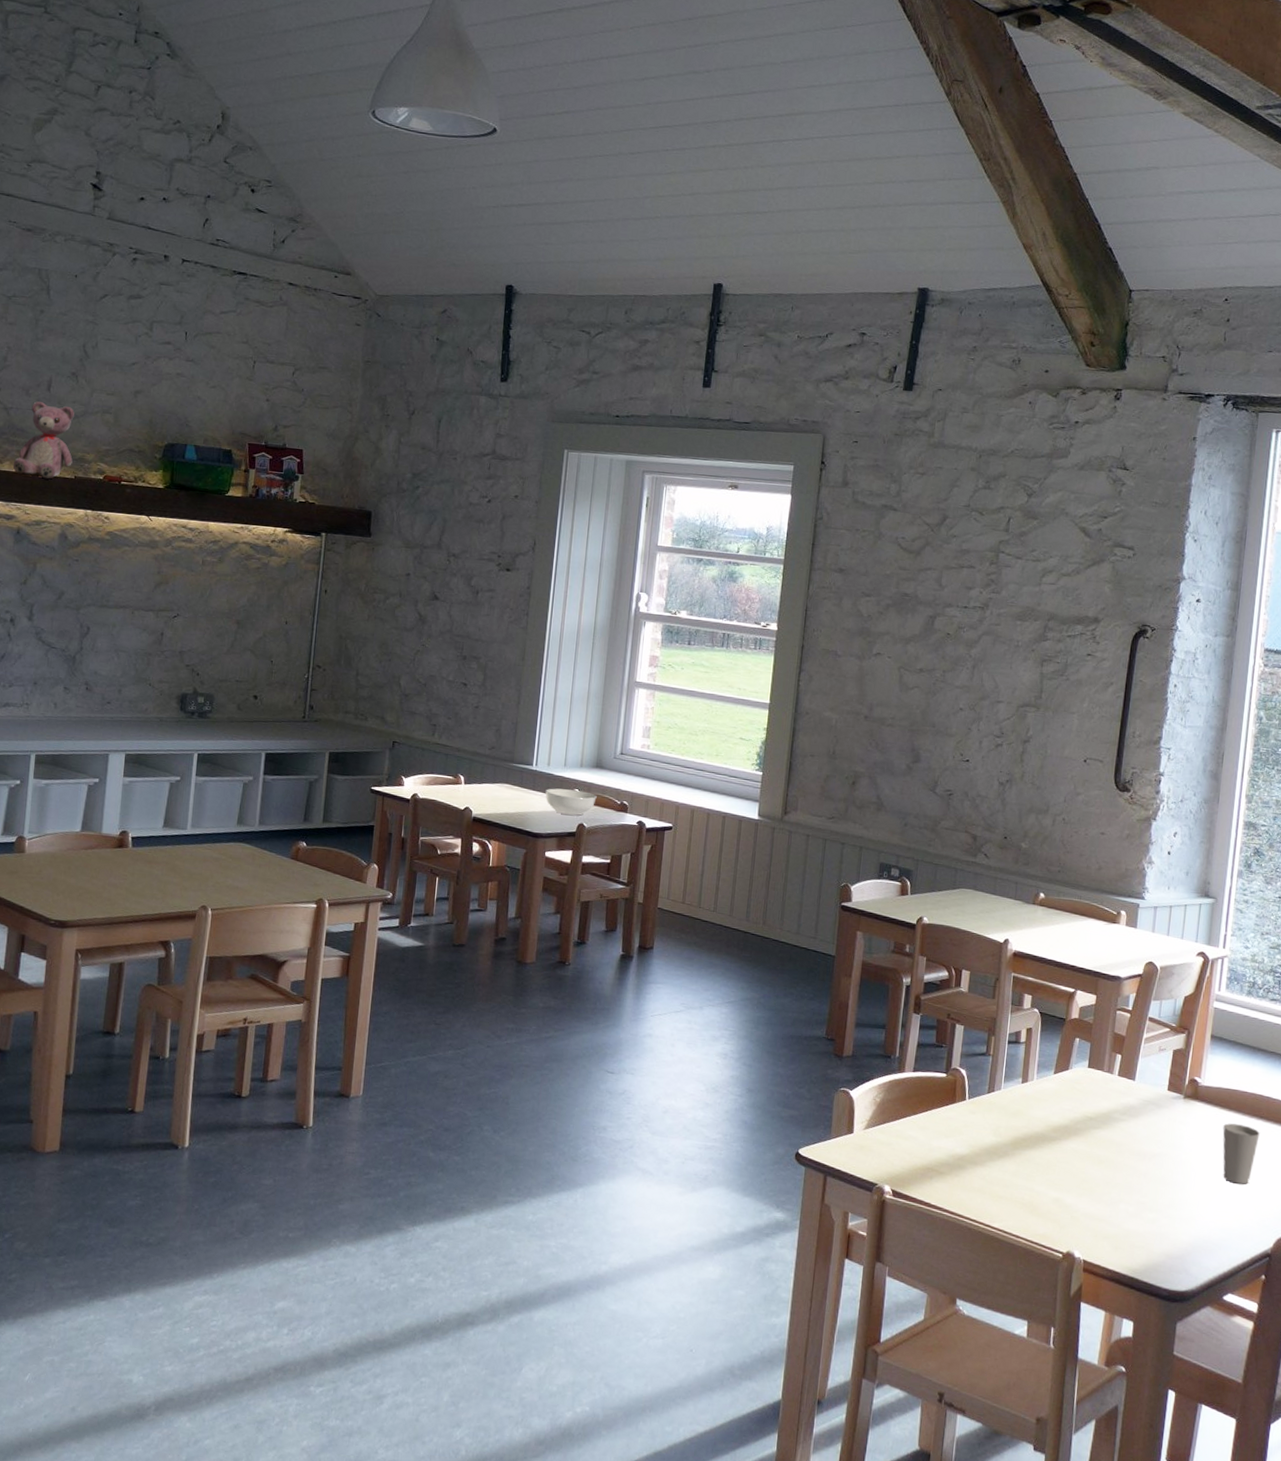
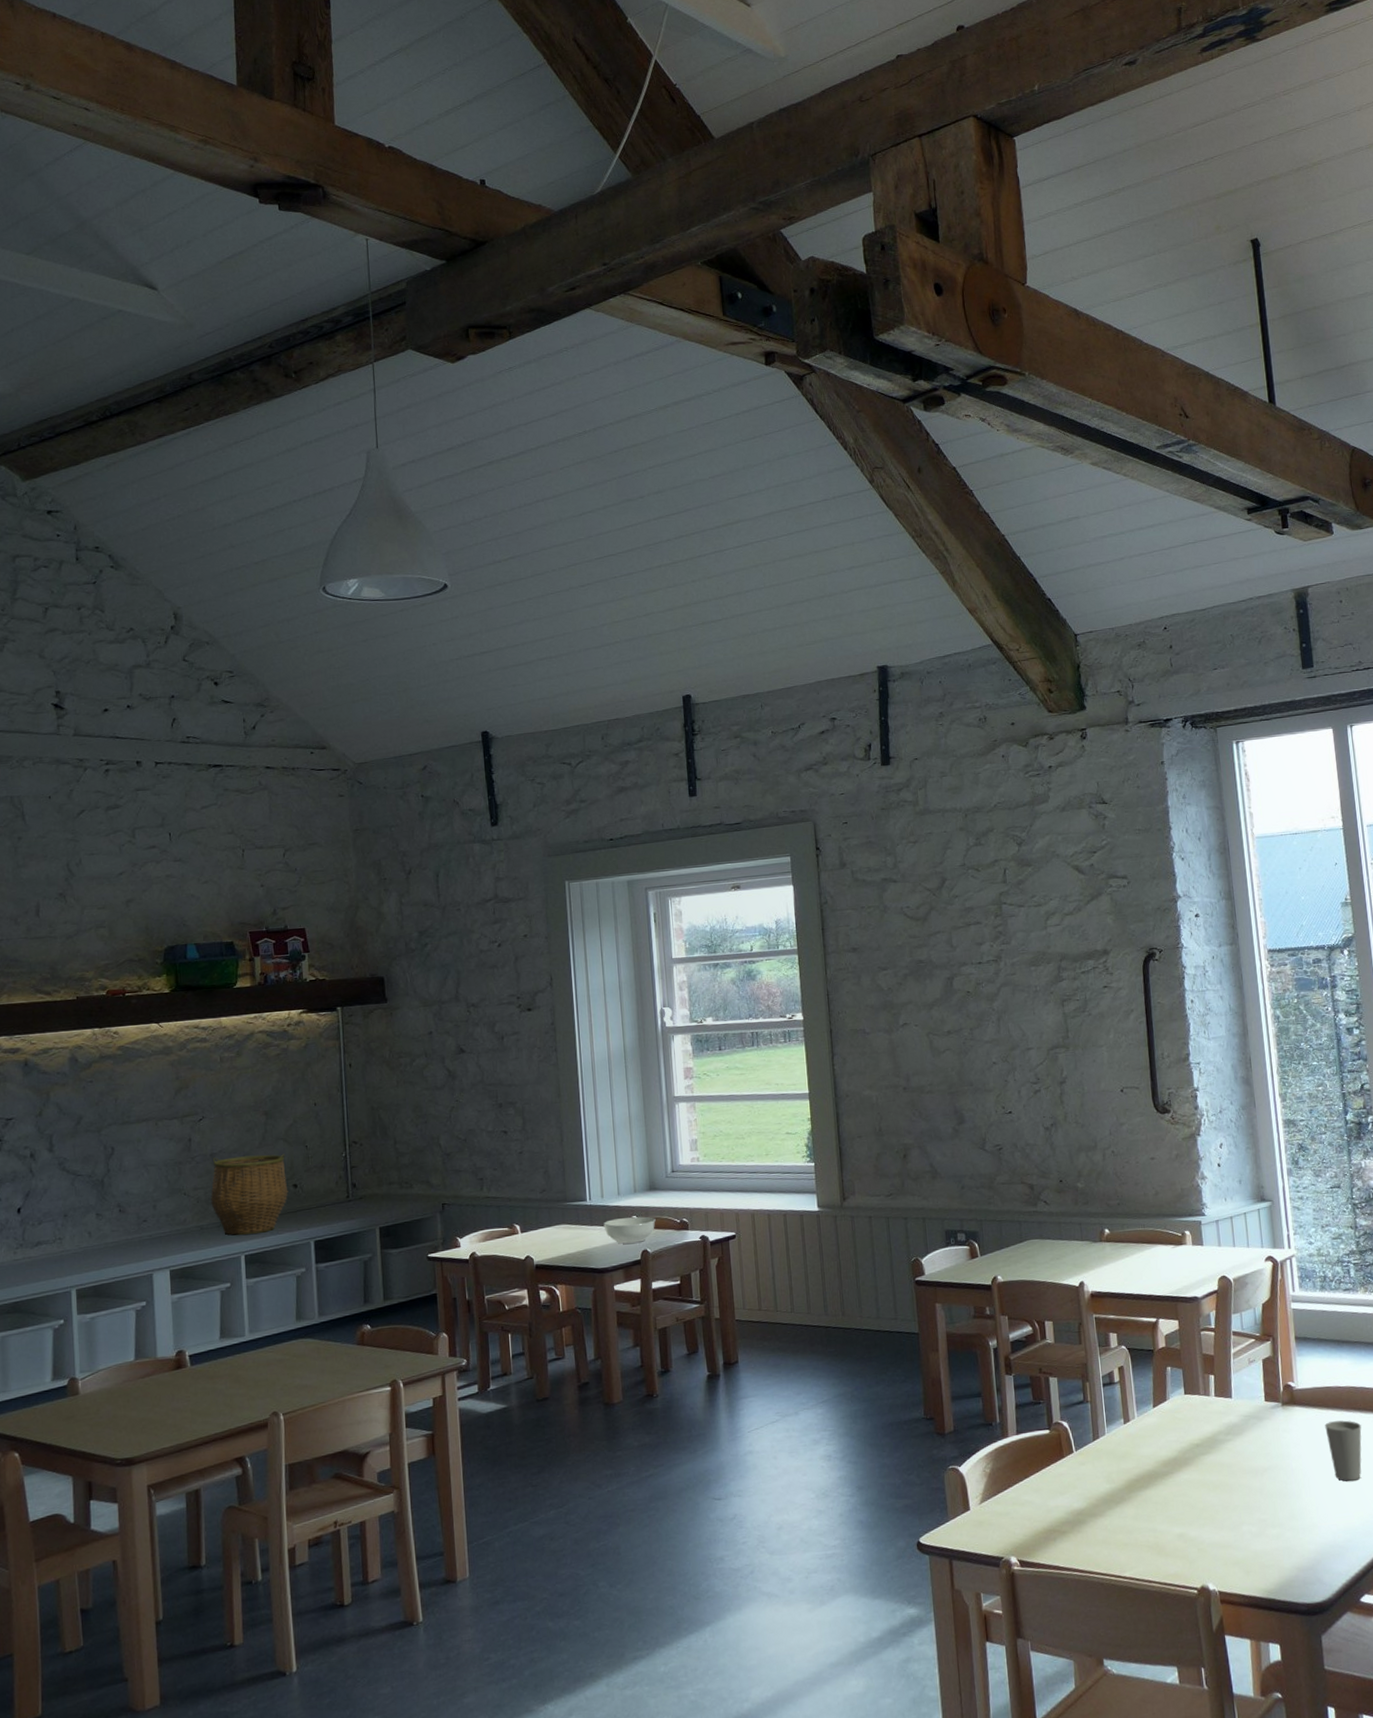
teddy bear: present [12,401,75,480] -> none [11,927,72,1006]
basket: none [173,655,250,736] -> present [210,1154,288,1236]

